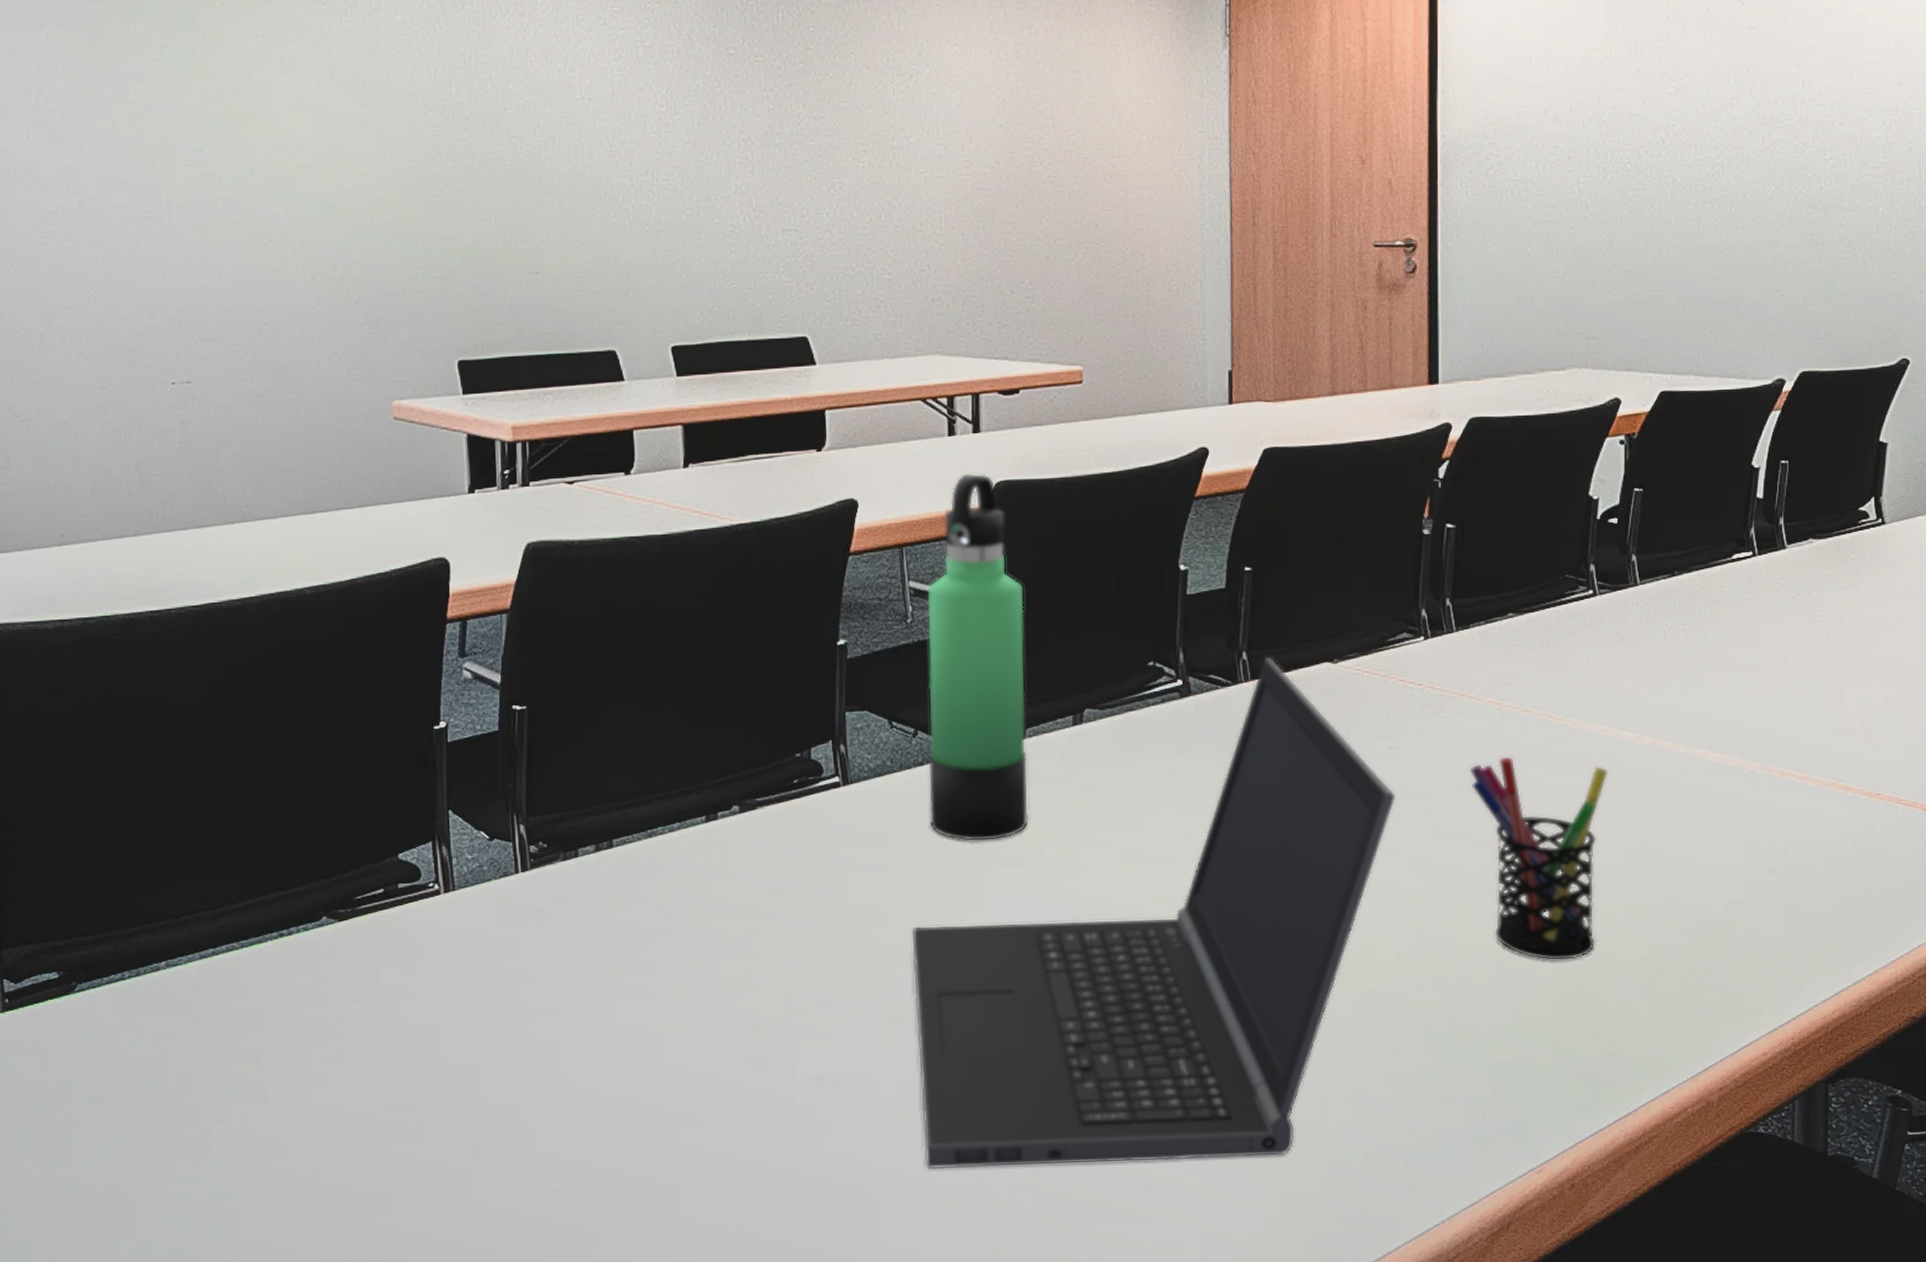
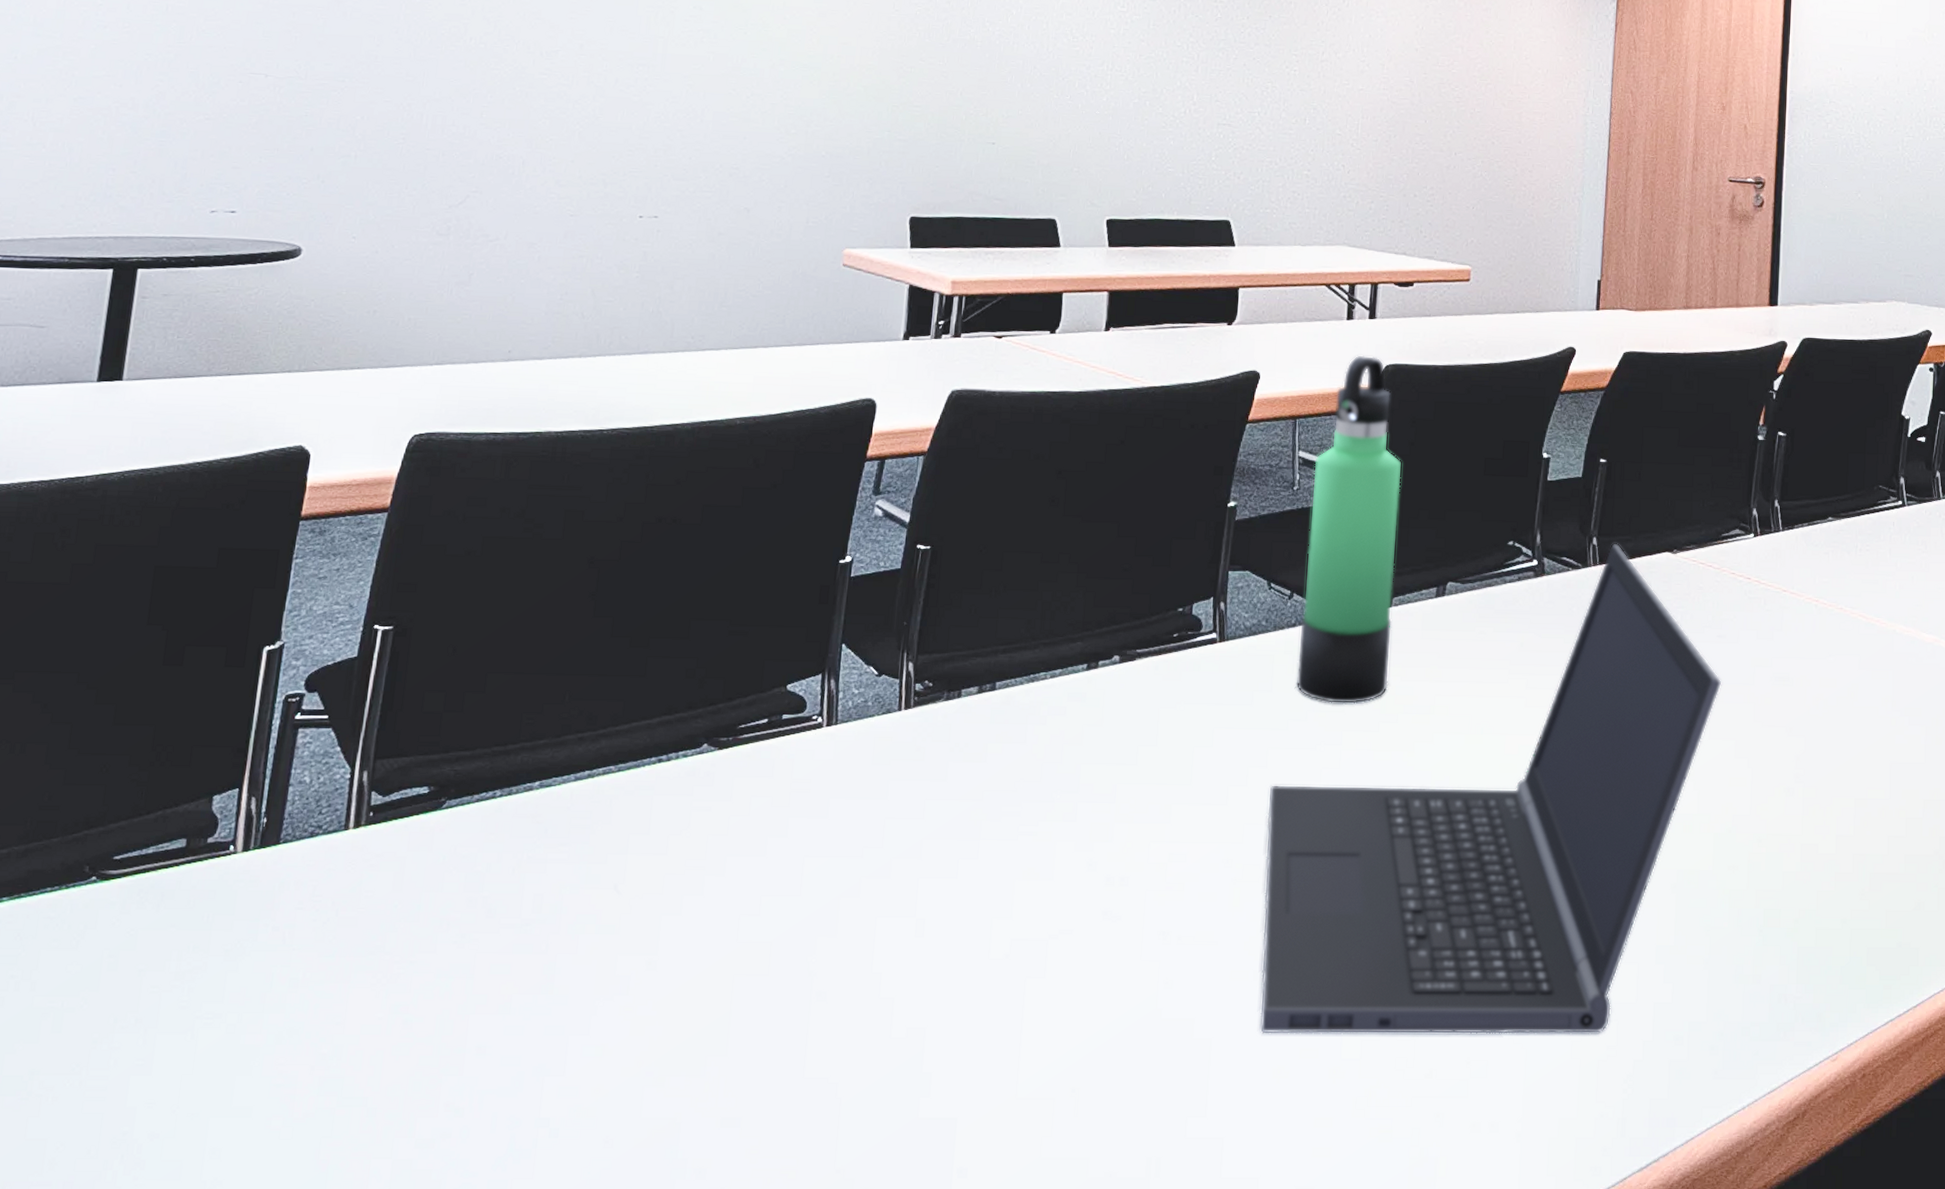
pen holder: present [1469,756,1609,961] -> none [1788,650,1910,850]

